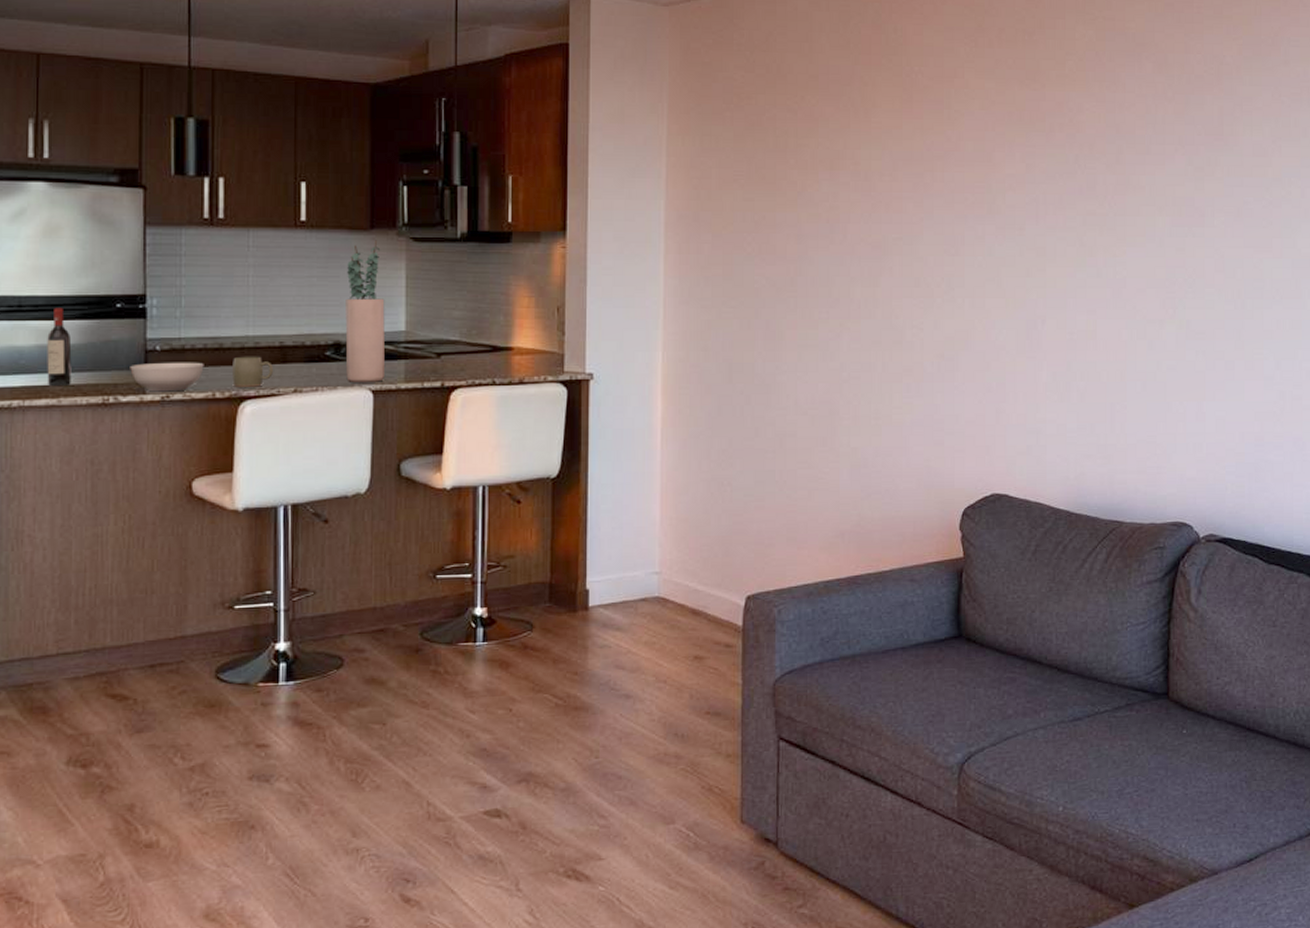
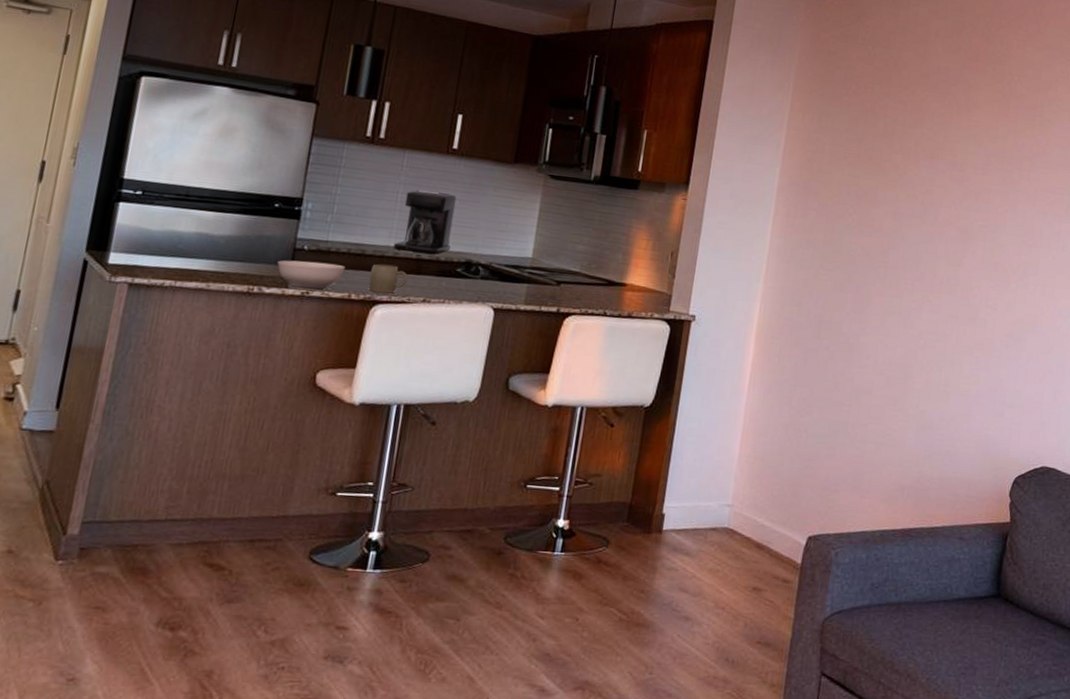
wine bottle: present [47,308,72,387] -> none [200,200,229,273]
coffee maker: none [252,271,315,340] -> present [393,190,456,255]
vase: present [345,240,385,382] -> none [472,173,521,302]

